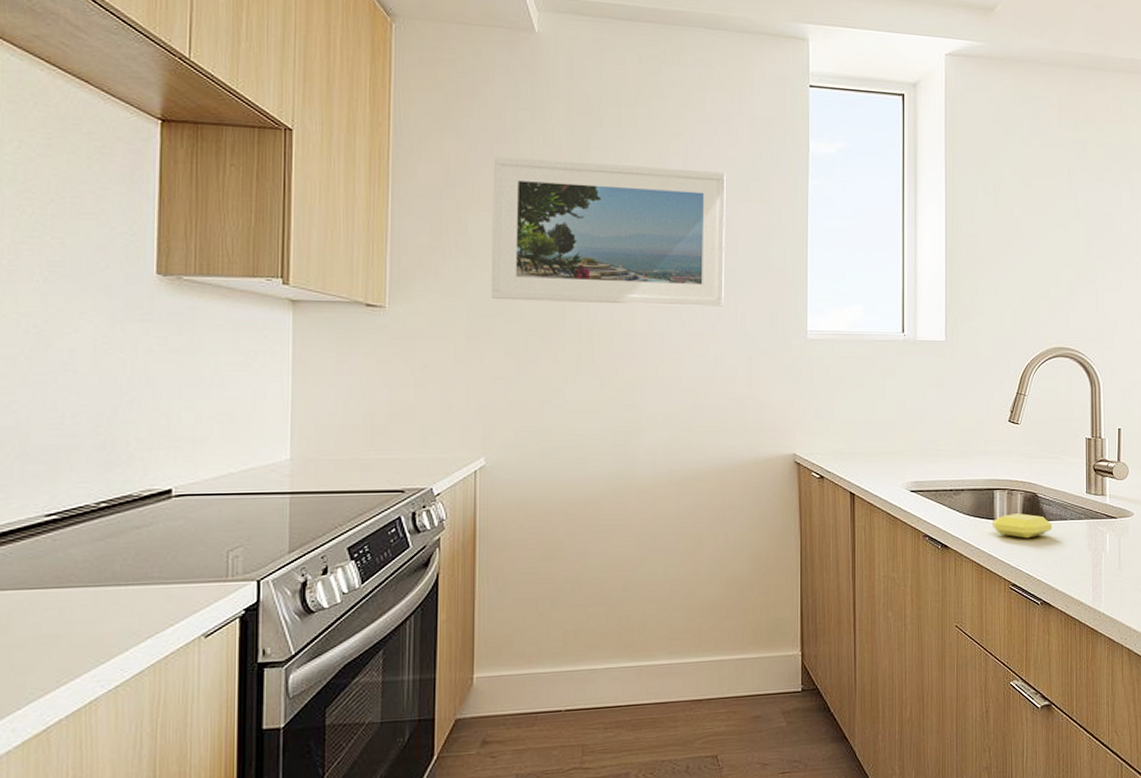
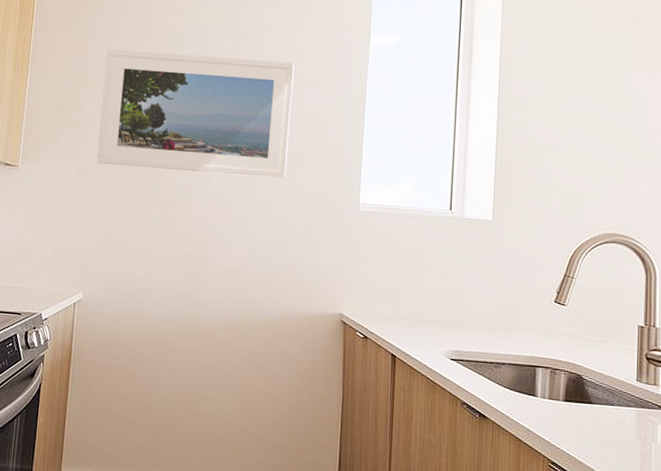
soap bar: present [991,513,1053,539] -> none [532,392,598,419]

